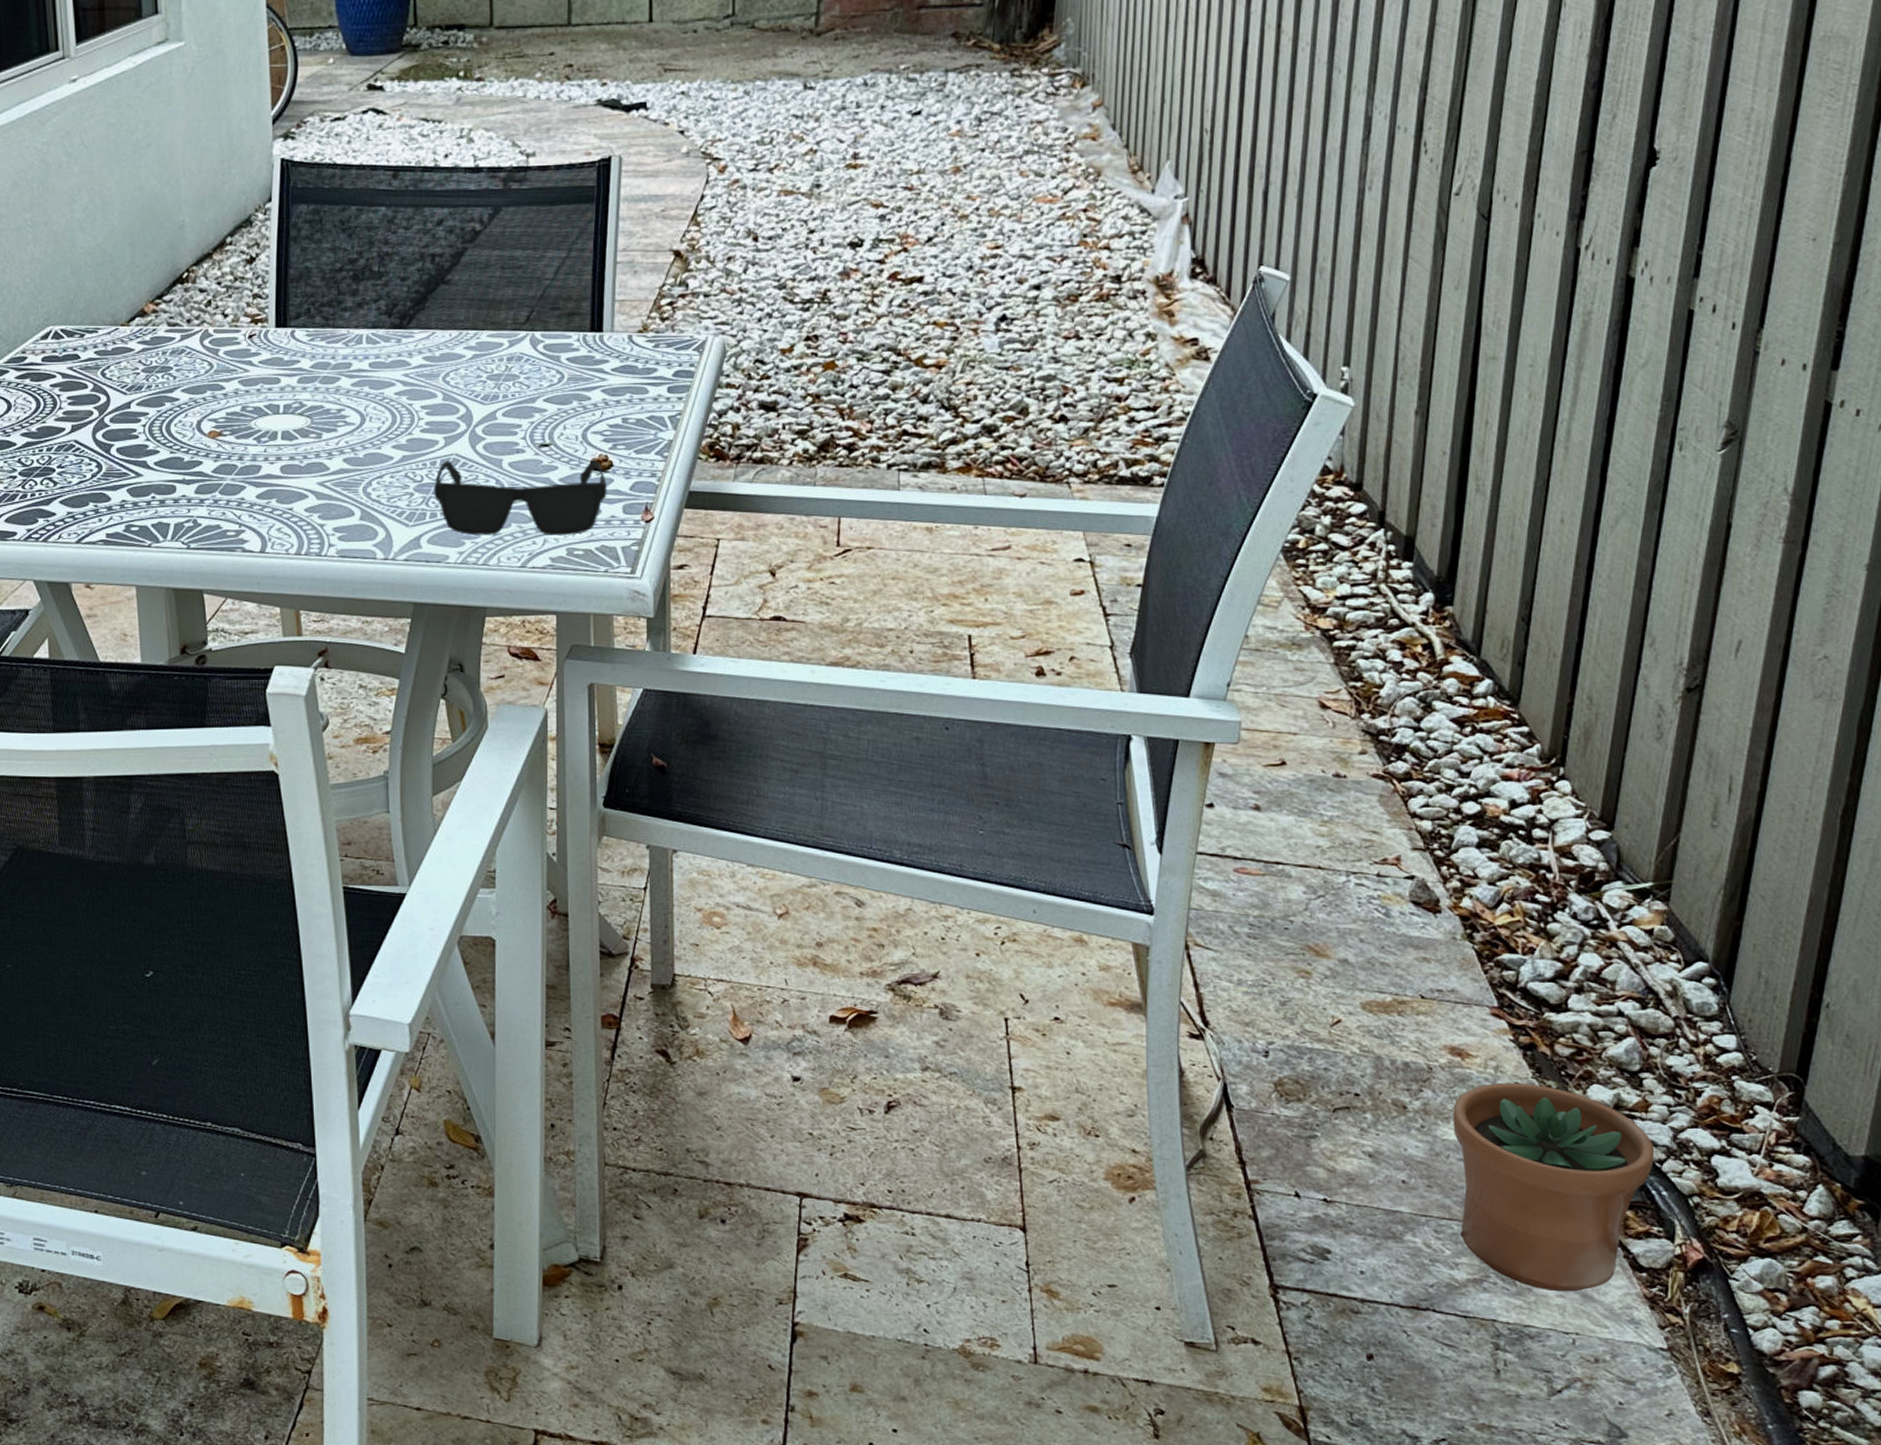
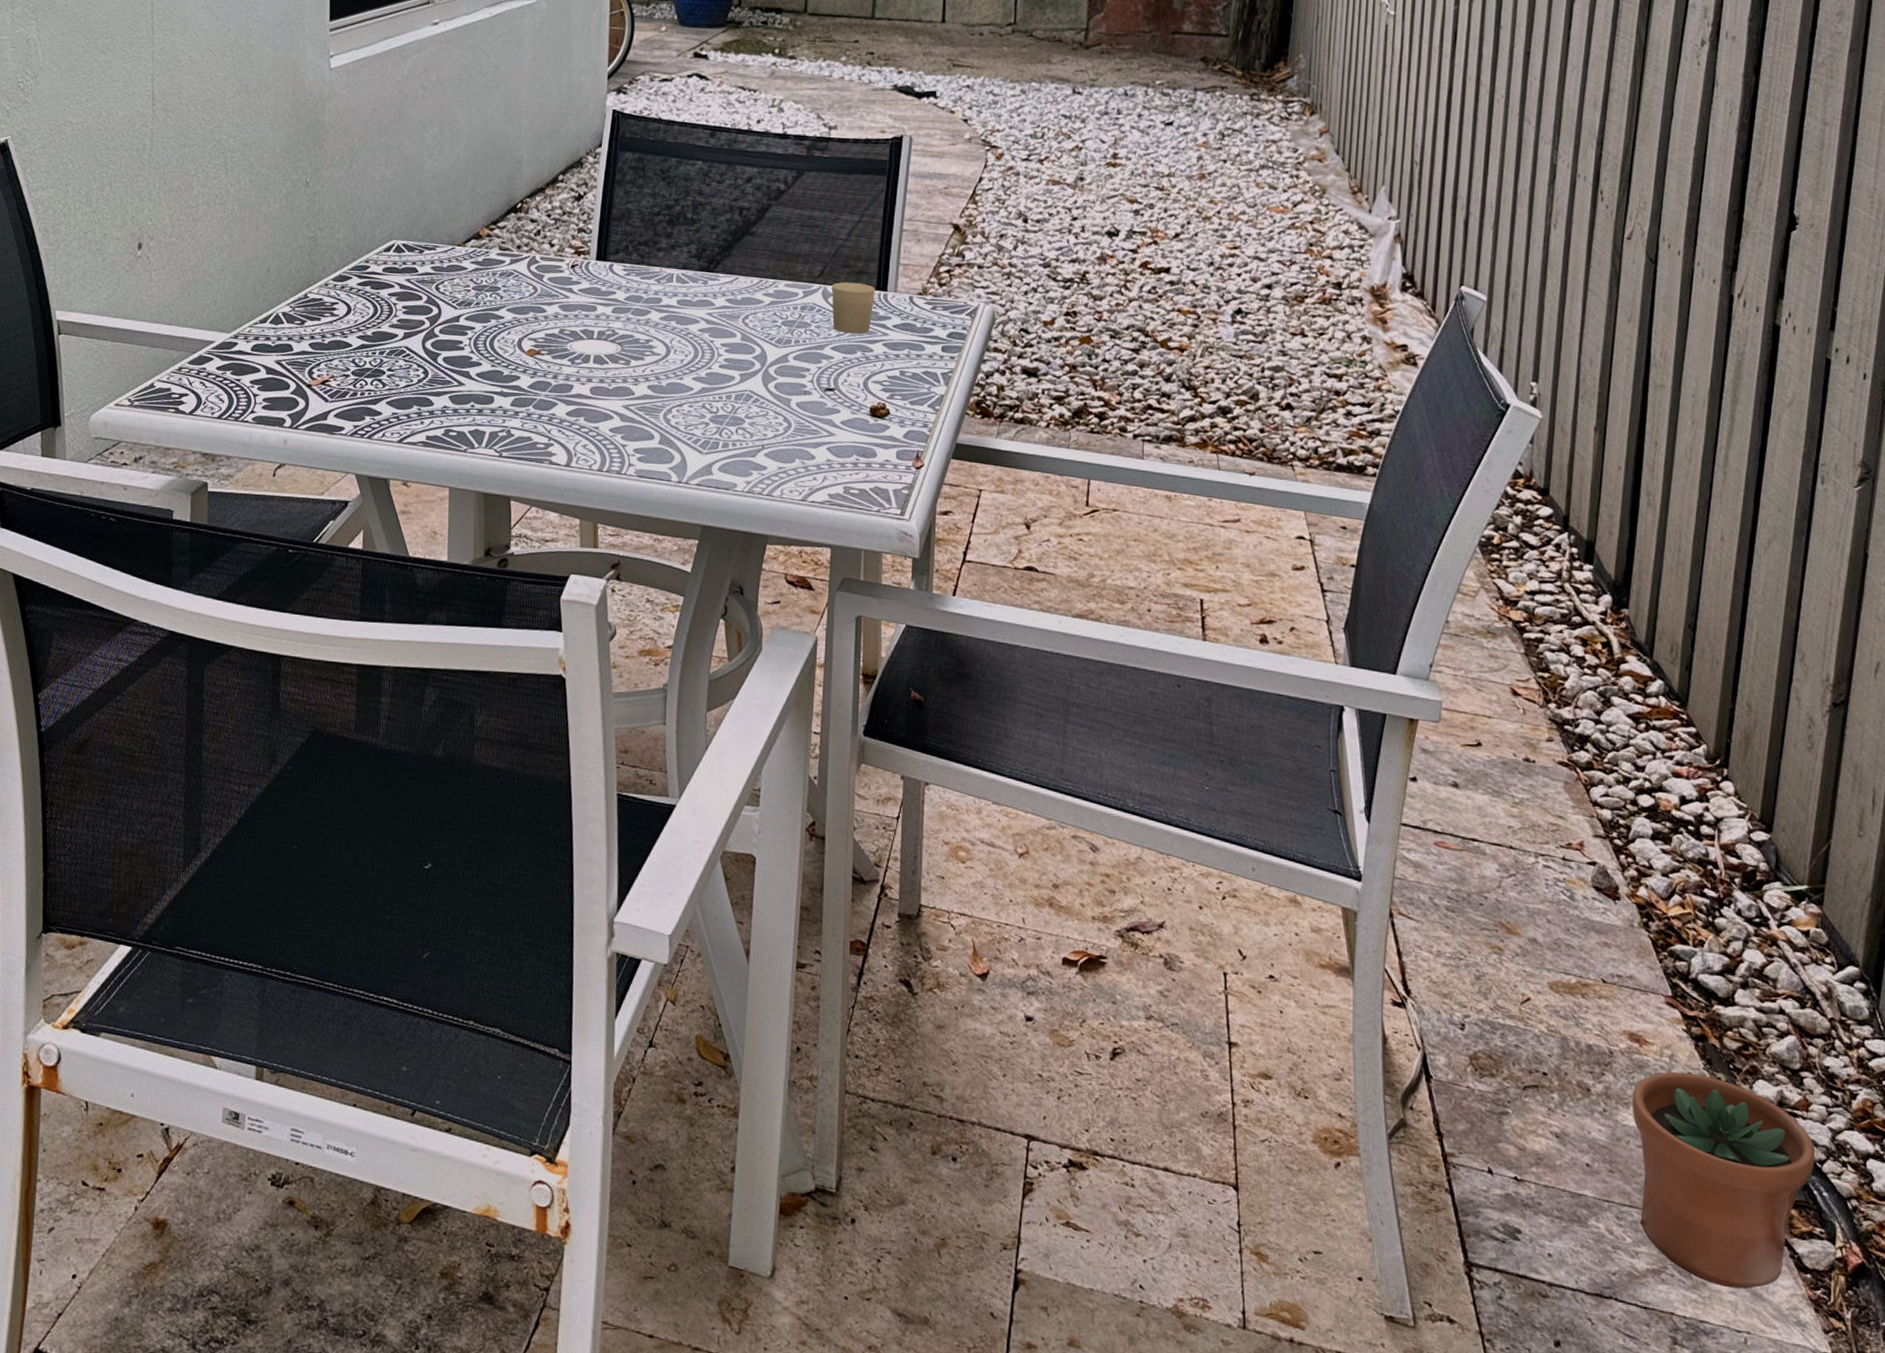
sunglasses: present [434,459,607,536] -> none [727,396,883,475]
candle: none [540,325,590,383] -> present [831,282,876,335]

